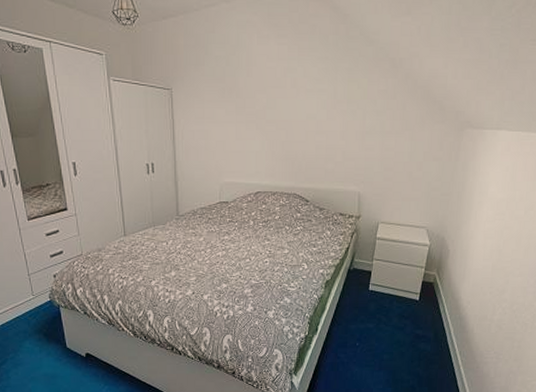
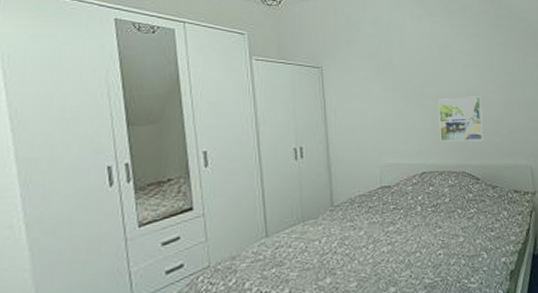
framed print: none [276,123,320,166] -> present [437,96,484,142]

